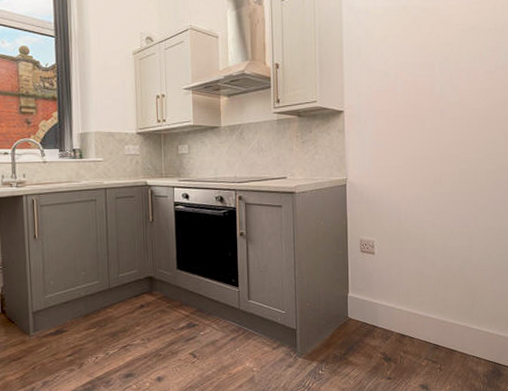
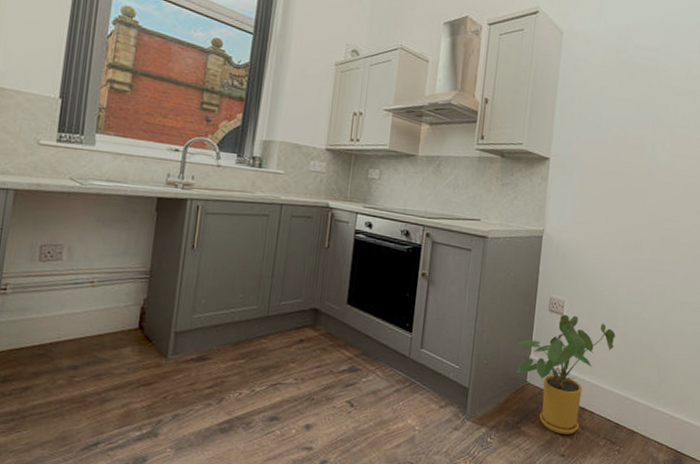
house plant: none [336,253,425,360] -> present [517,314,615,434]

